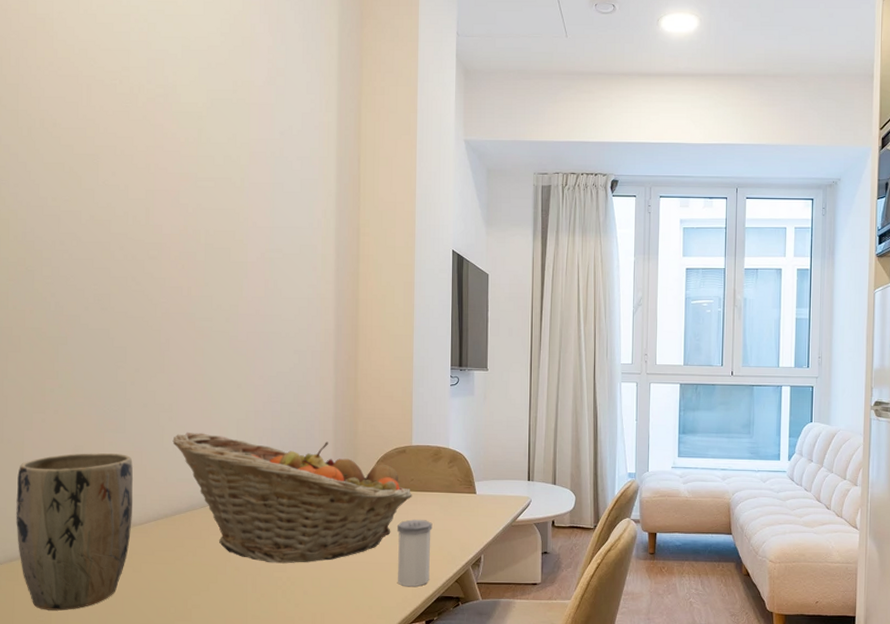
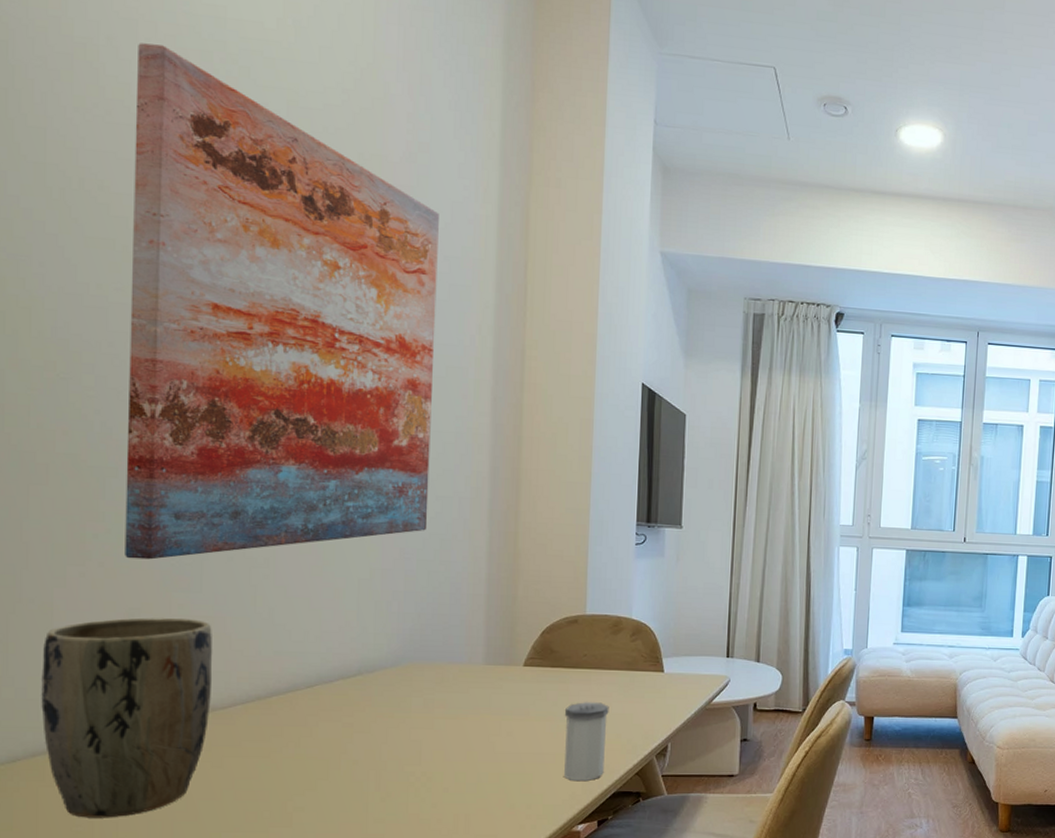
wall art: none [72,14,293,408] -> present [125,43,439,560]
fruit basket: present [172,432,412,564] -> none [268,593,585,756]

